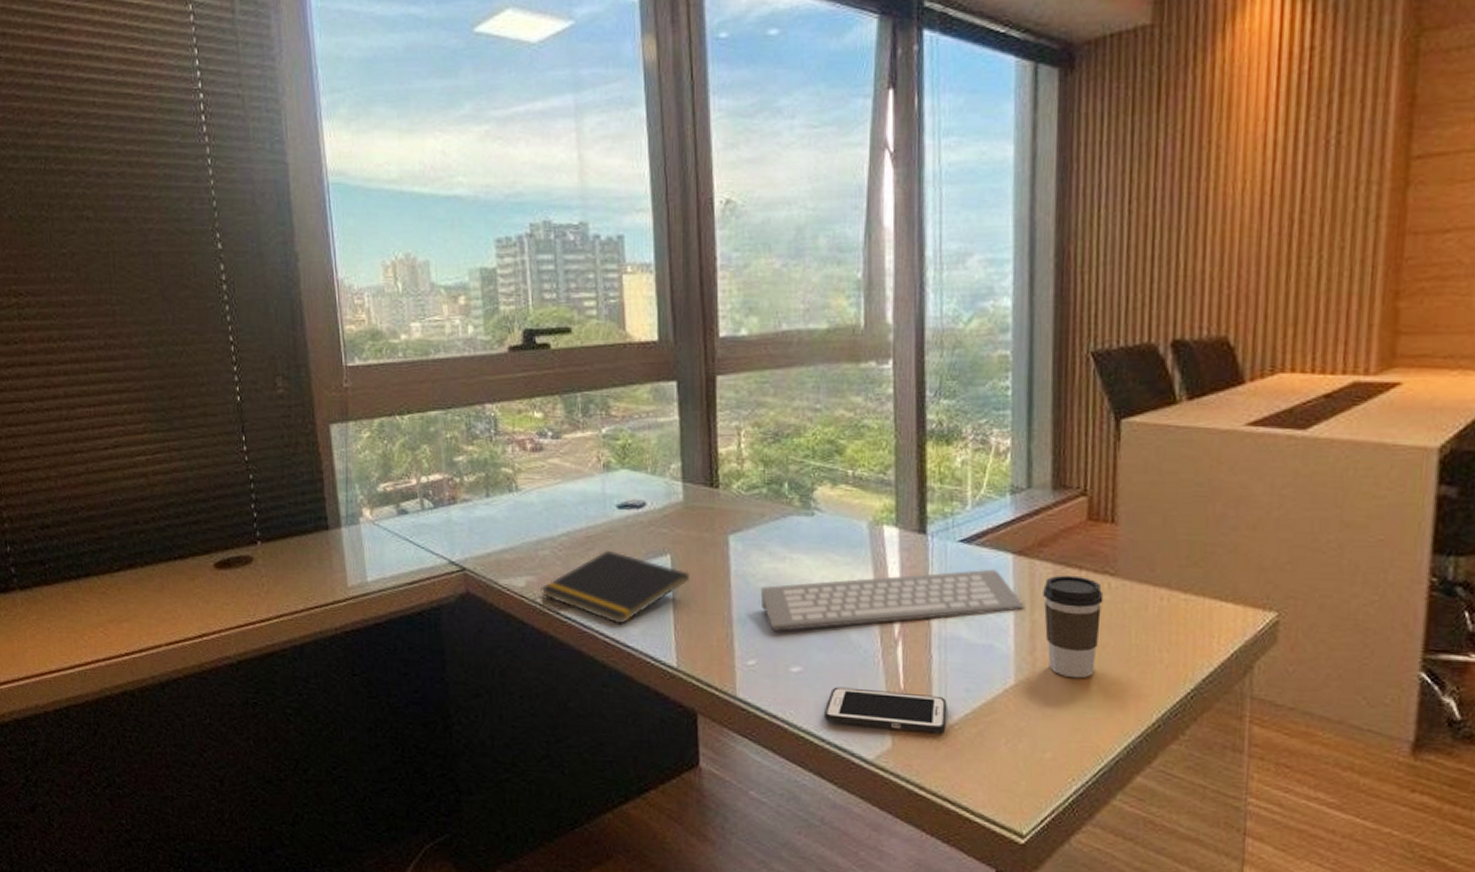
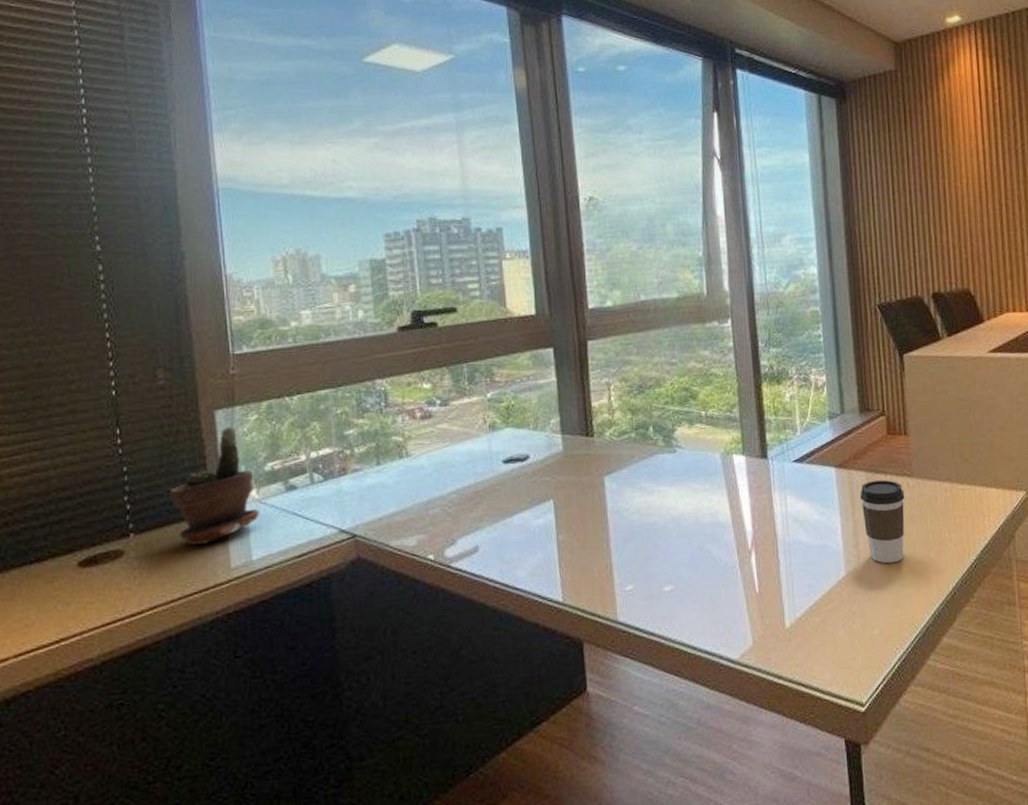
potted plant: none [291,443,373,560] -> present [170,427,260,545]
notepad: present [540,550,691,625] -> none [431,501,572,570]
computer keyboard: present [760,569,1024,631] -> none [634,481,847,557]
cell phone: present [823,687,947,734] -> none [694,594,796,631]

